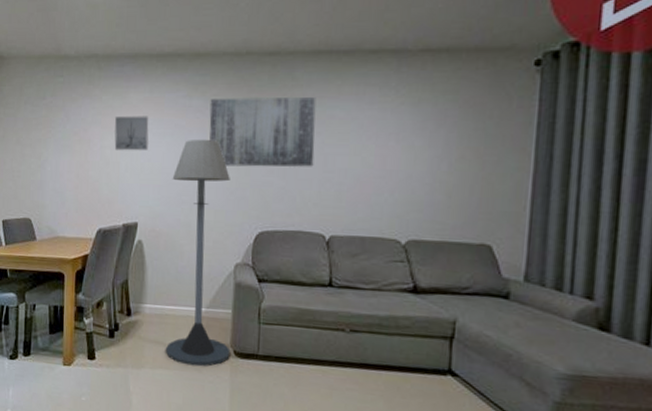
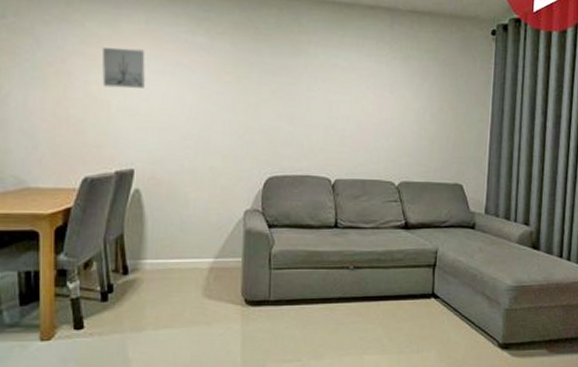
floor lamp: present [165,139,231,367] -> none [169,79,241,321]
wall art: present [209,97,316,167] -> none [214,37,321,113]

